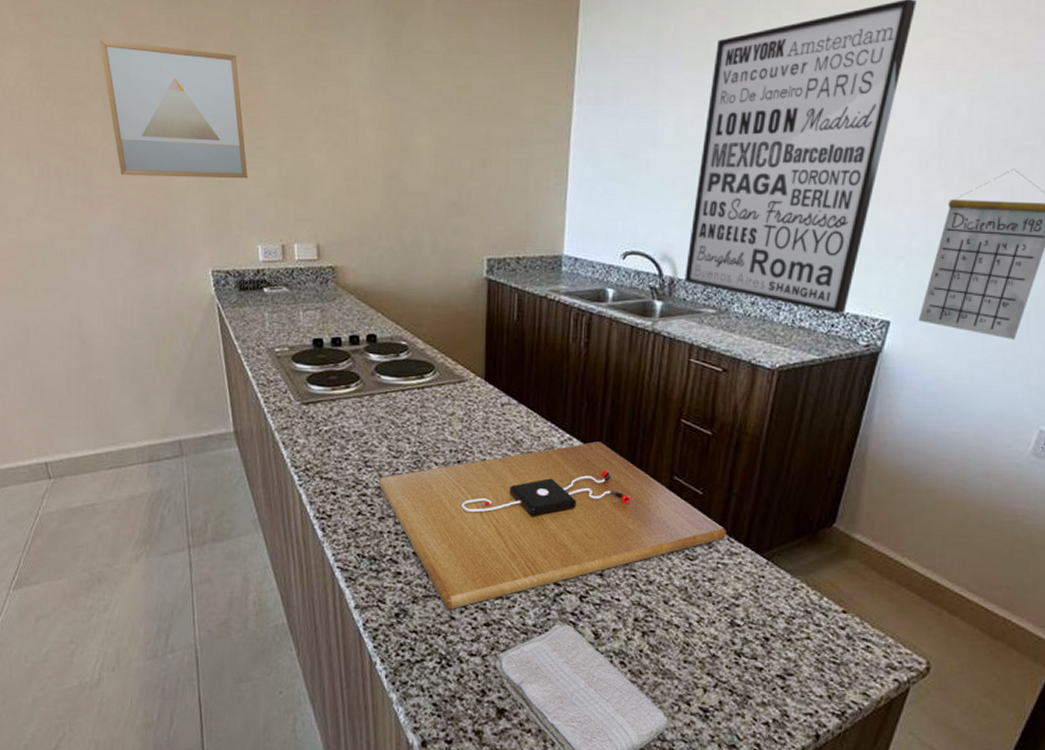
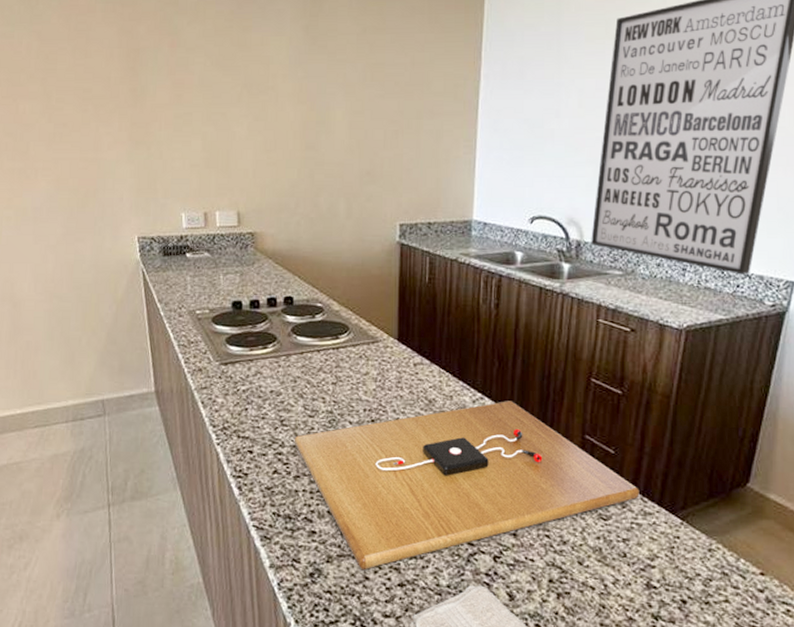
wall art: present [99,39,248,179] -> none [40,26,174,151]

